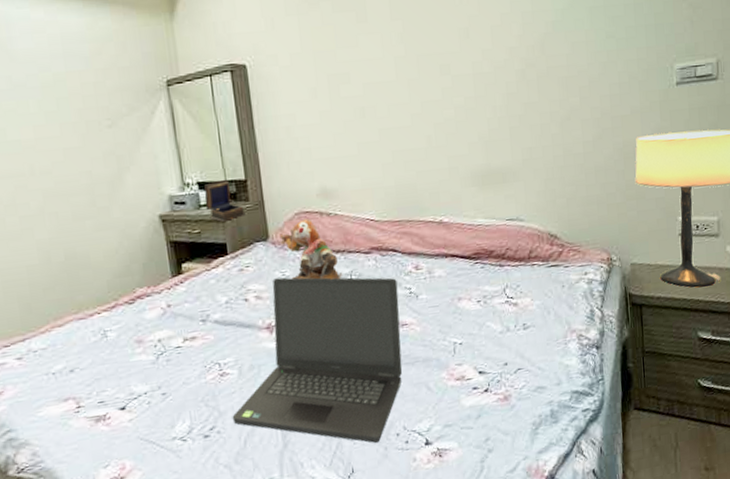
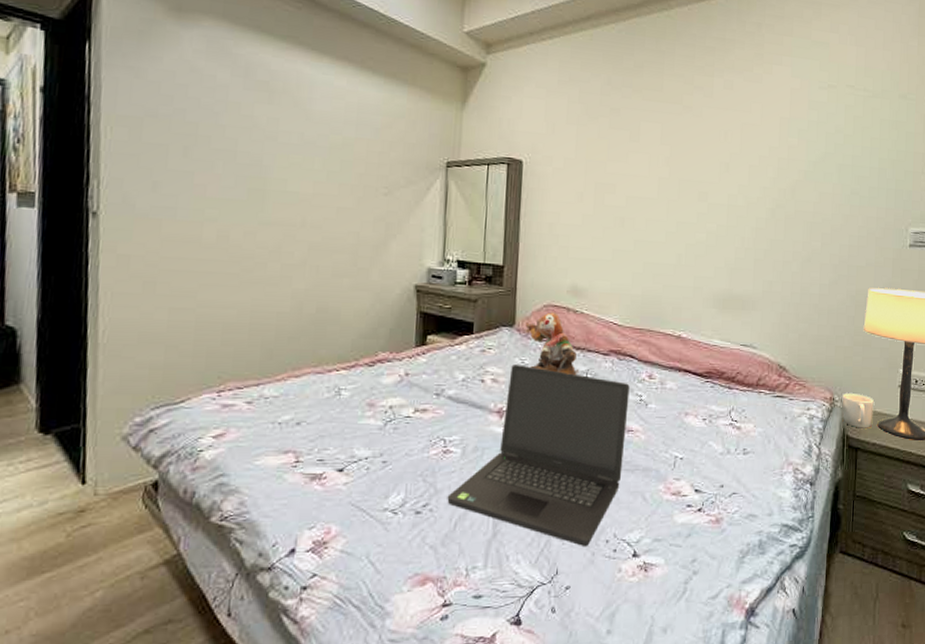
jewelry box: present [204,179,246,223] -> none [460,261,497,303]
mug: none [620,249,655,285] -> present [842,393,874,428]

